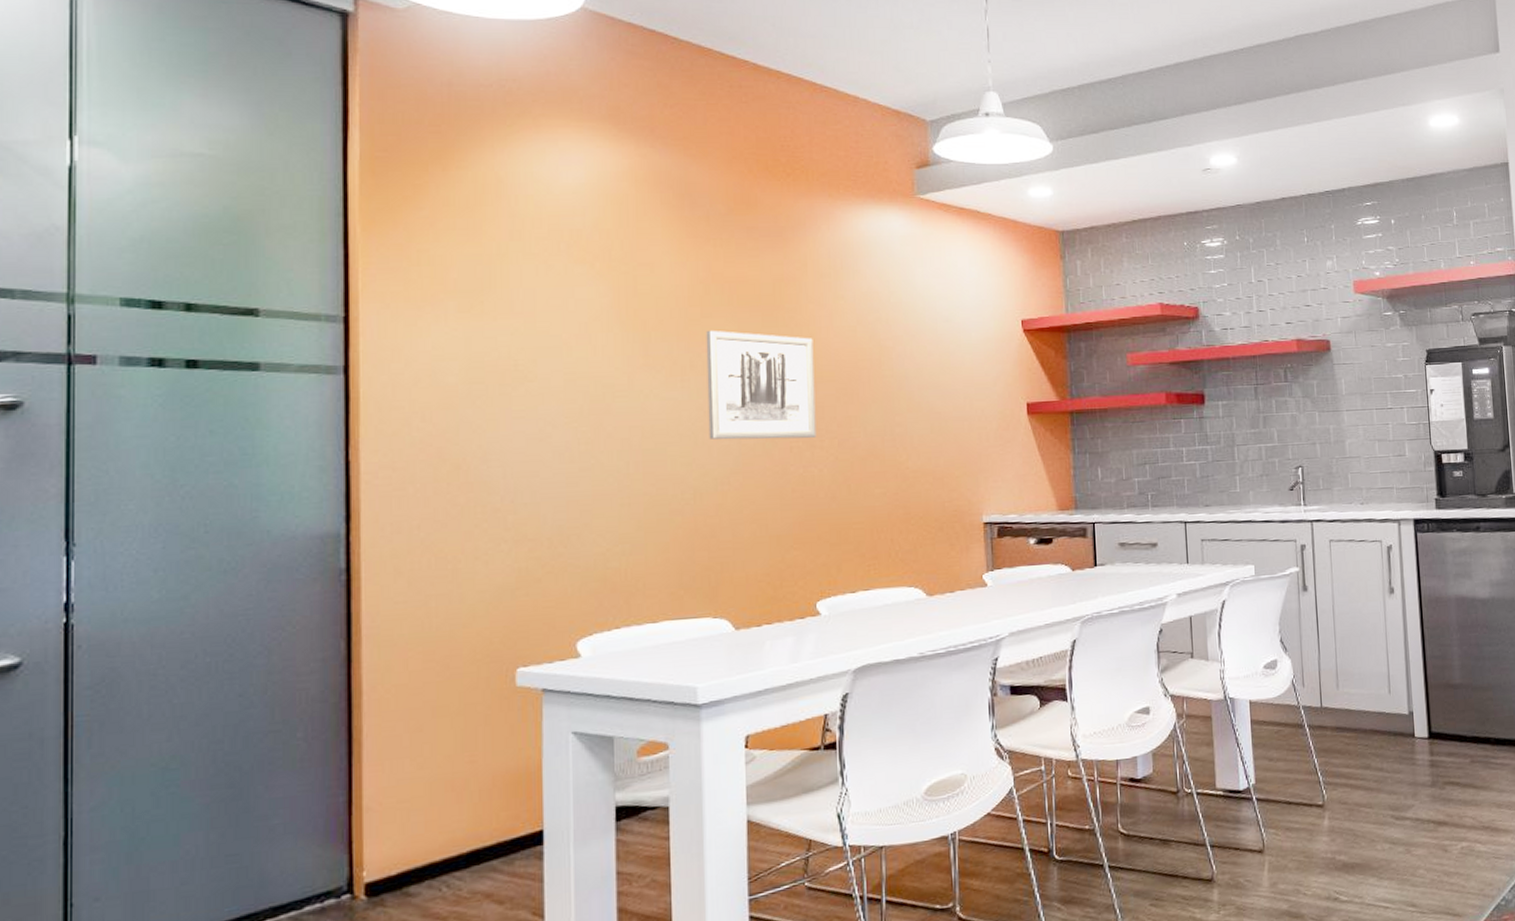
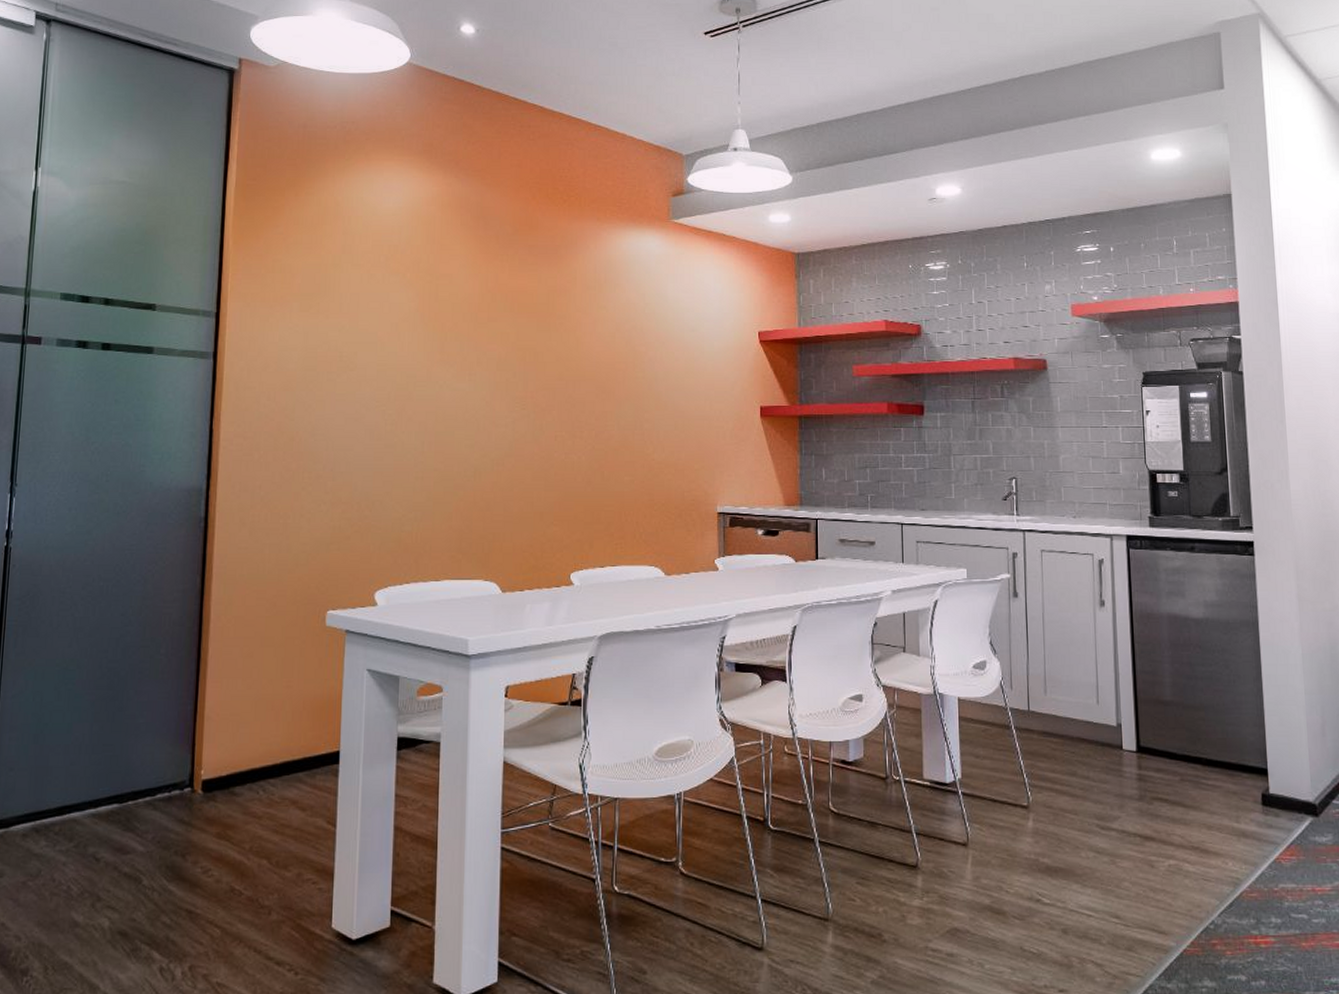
wall art: present [706,330,817,440] -> none [489,332,578,428]

